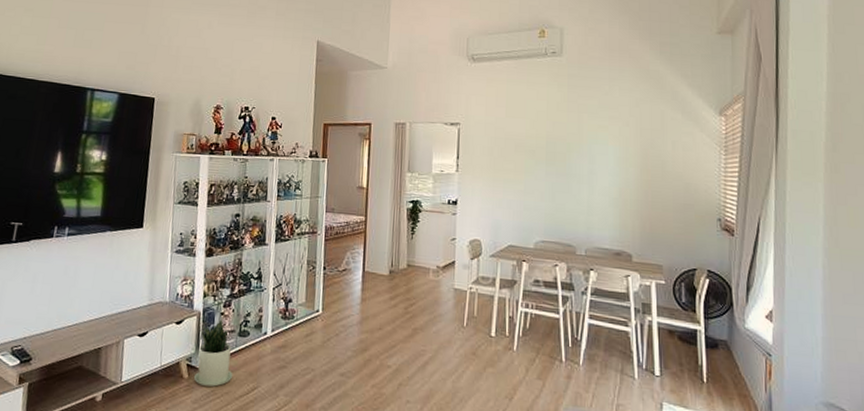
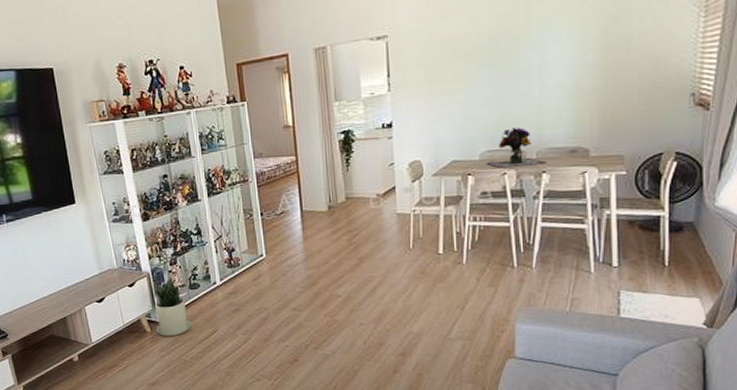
flower arrangement: none [540,222,596,263] -> present [486,127,549,168]

